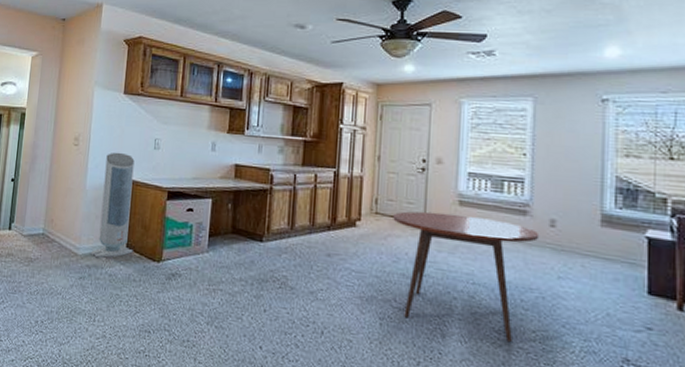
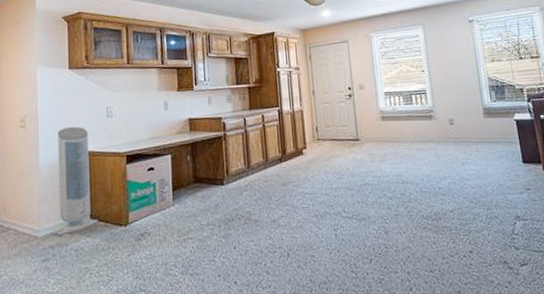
dining table: present [393,211,540,343] -> none [332,127,444,225]

